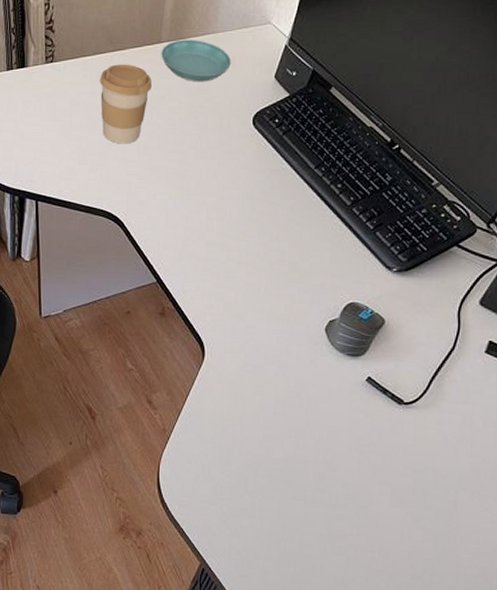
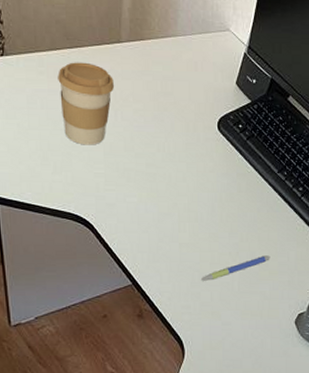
saucer: present [161,39,231,82] -> none [121,40,193,85]
pen: none [225,256,302,281] -> present [200,255,271,281]

